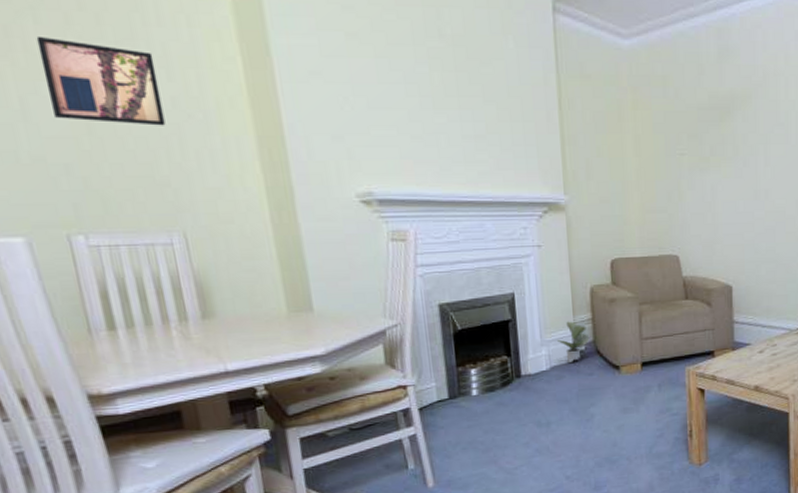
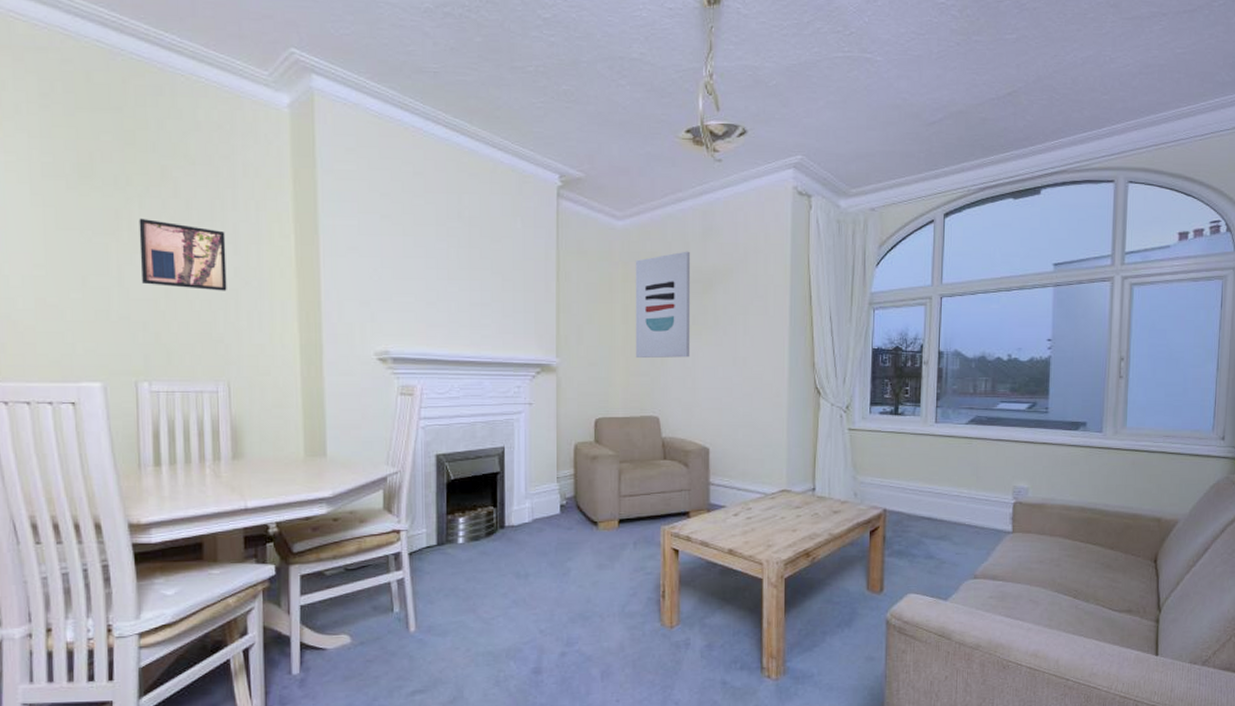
potted plant: present [557,321,590,364] -> none [541,476,571,517]
wall art: none [646,74,709,193] -> present [635,251,691,358]

